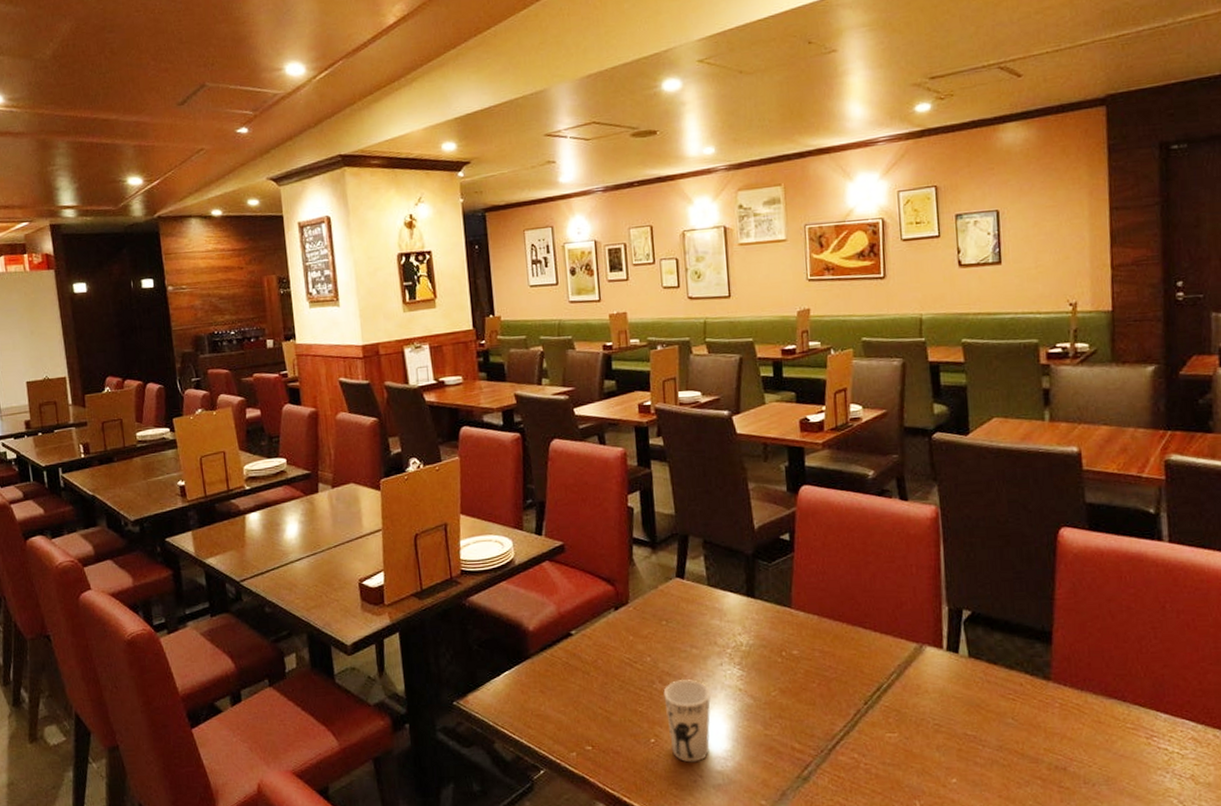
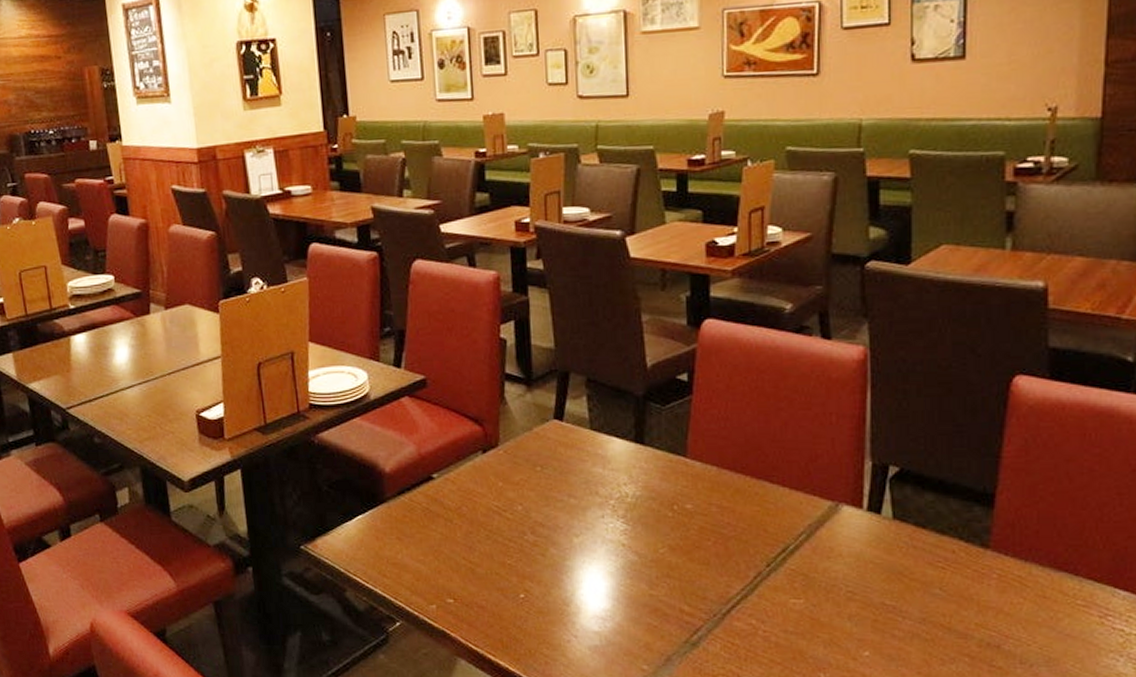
cup: present [663,679,711,763] -> none [535,532,590,621]

